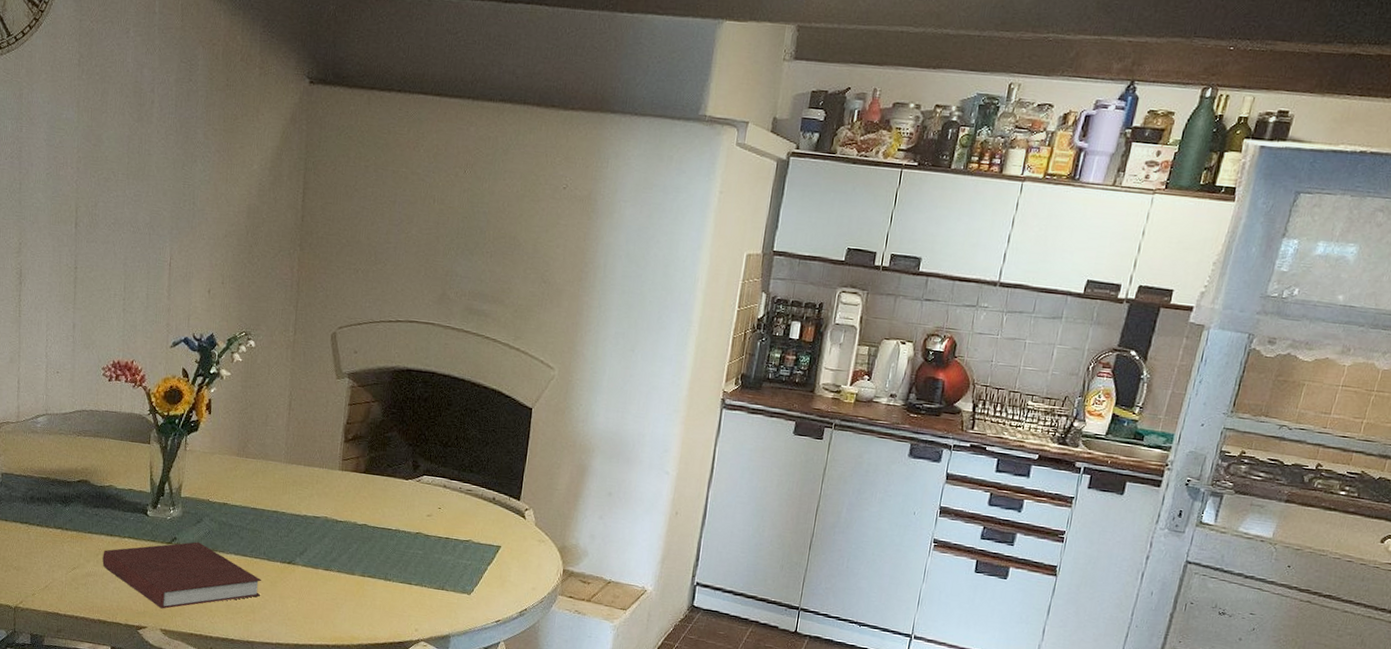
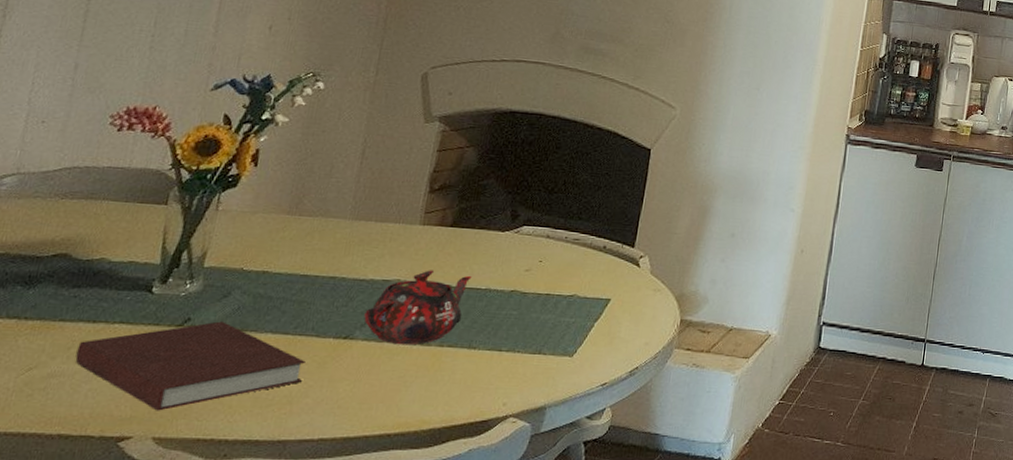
teapot: none [302,510,384,573] -> present [364,270,472,345]

